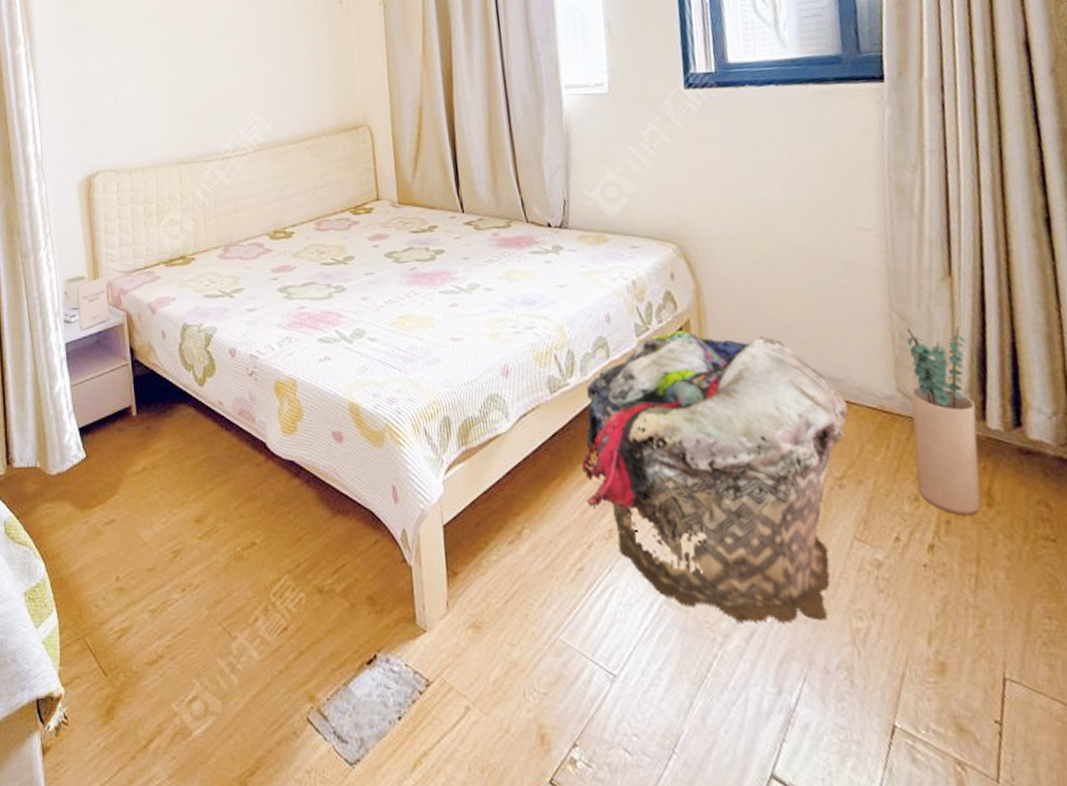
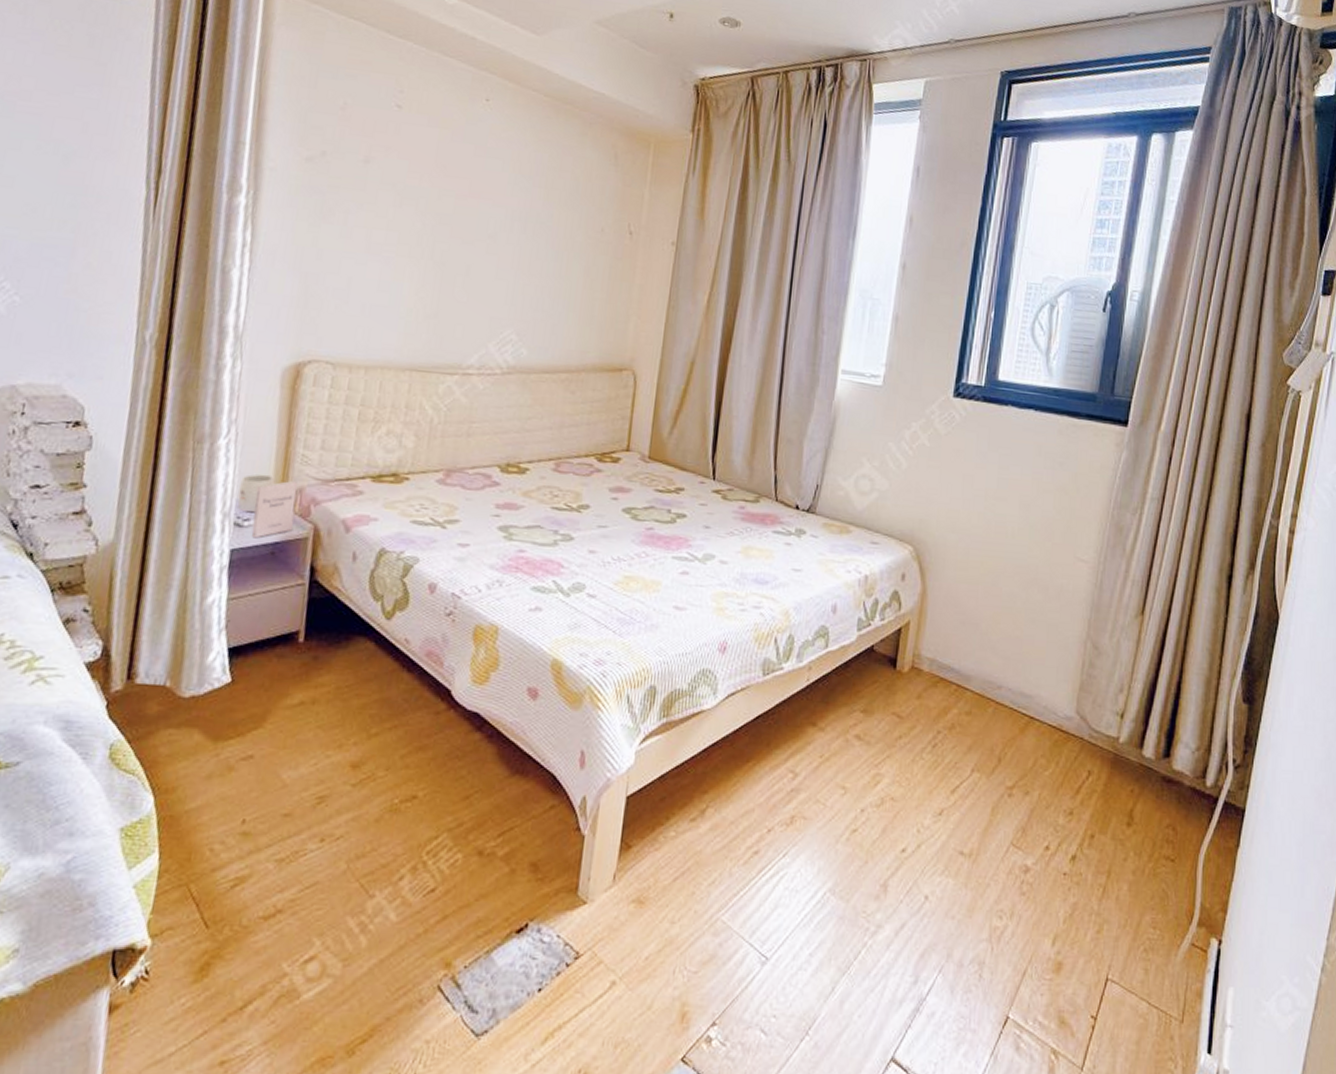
laundry basket: present [581,331,849,624] -> none [776,630,1032,918]
vase: present [906,327,982,515] -> none [1074,657,1142,832]

